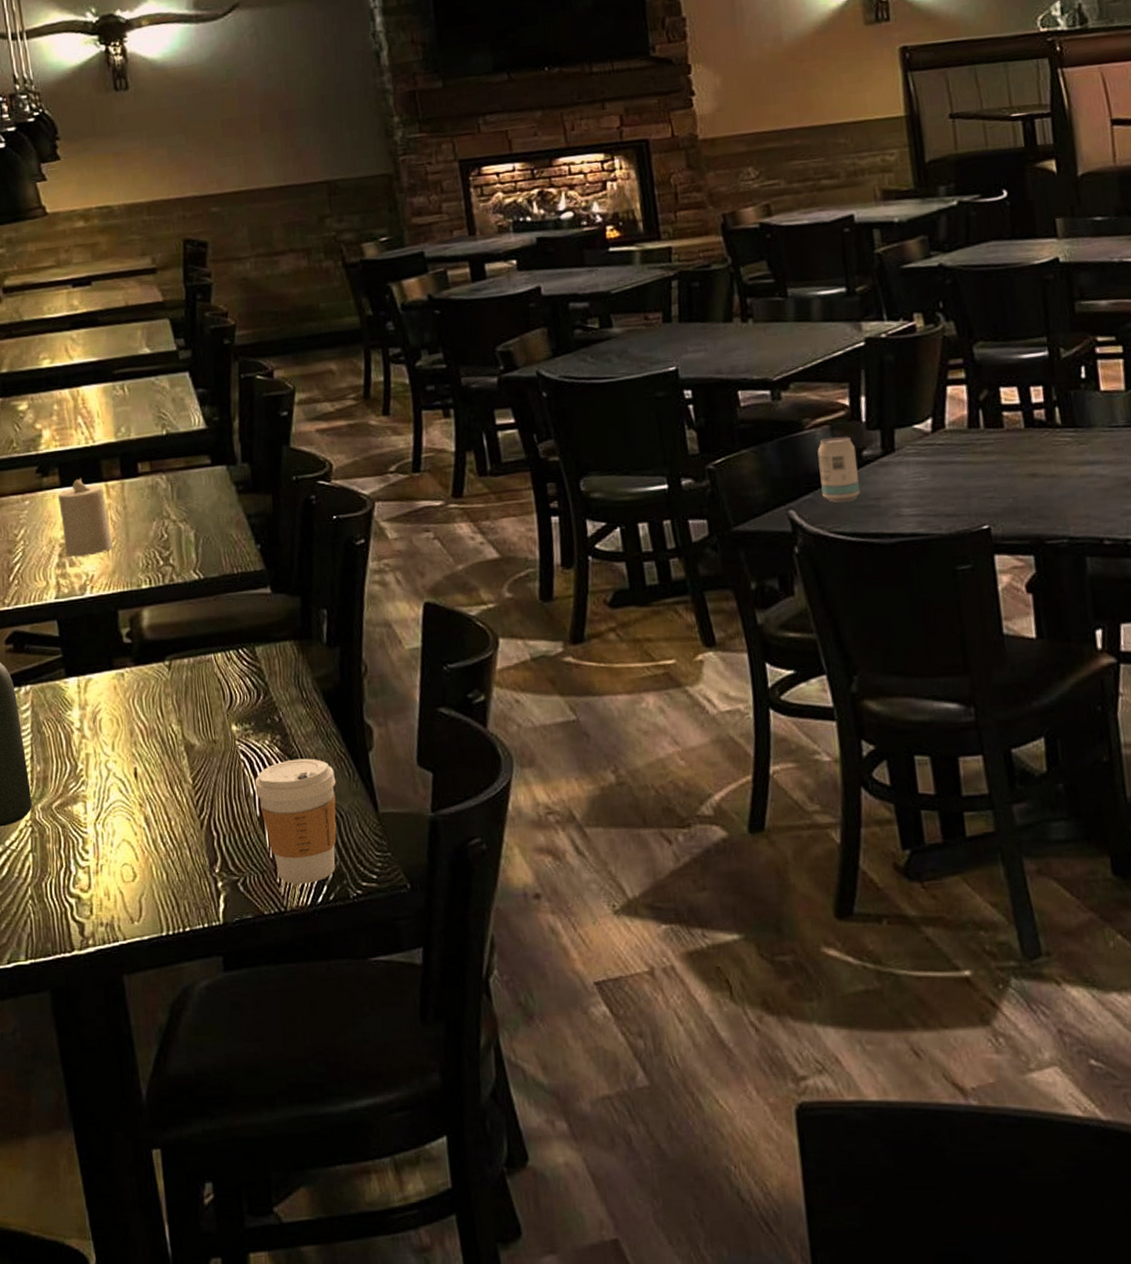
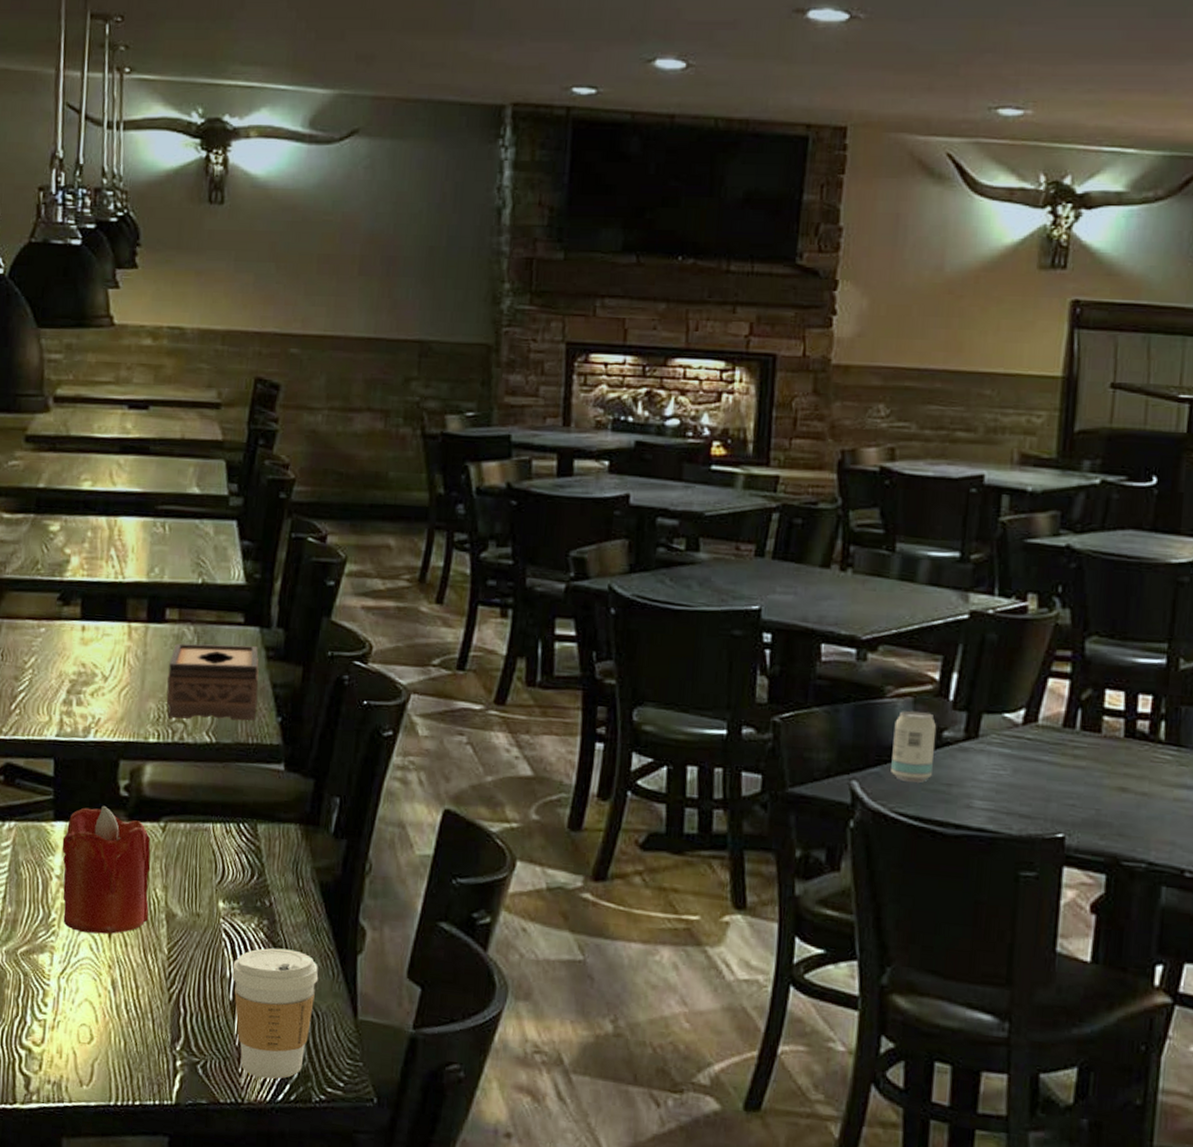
candle: present [58,478,114,557] -> none [74,613,127,698]
candle: none [77,655,169,777] -> present [62,805,151,934]
tissue box: none [148,482,237,564] -> present [166,643,259,721]

